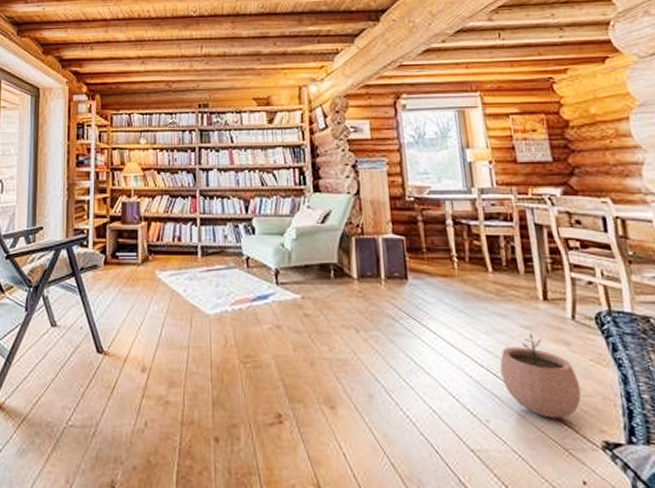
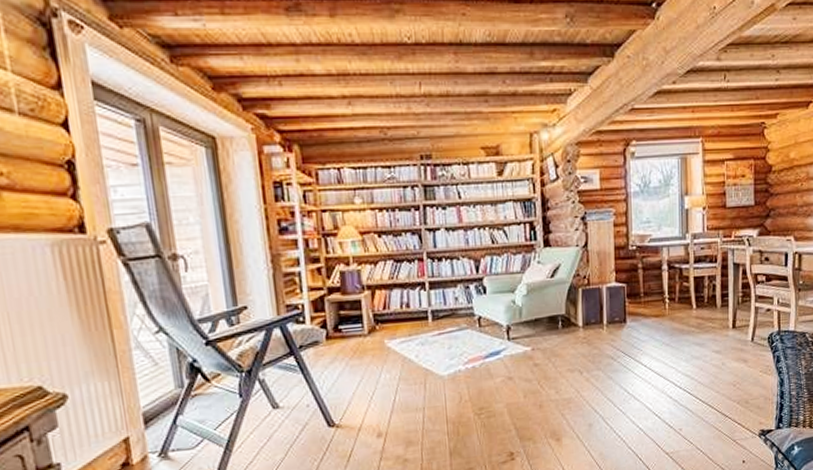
plant pot: present [500,332,582,419] -> none [694,356,750,420]

